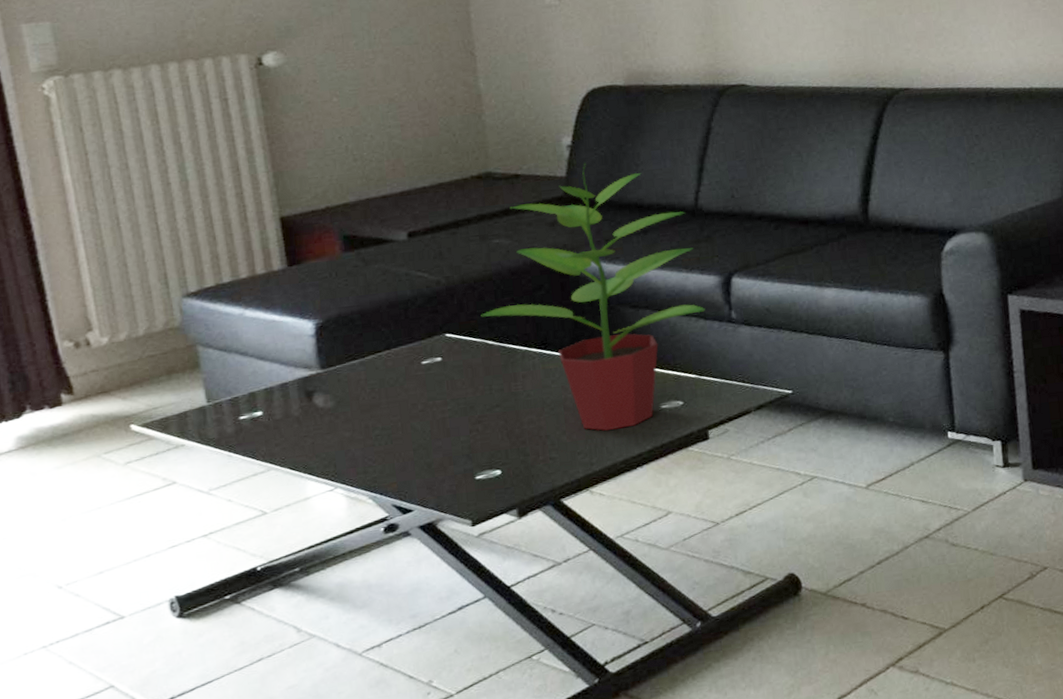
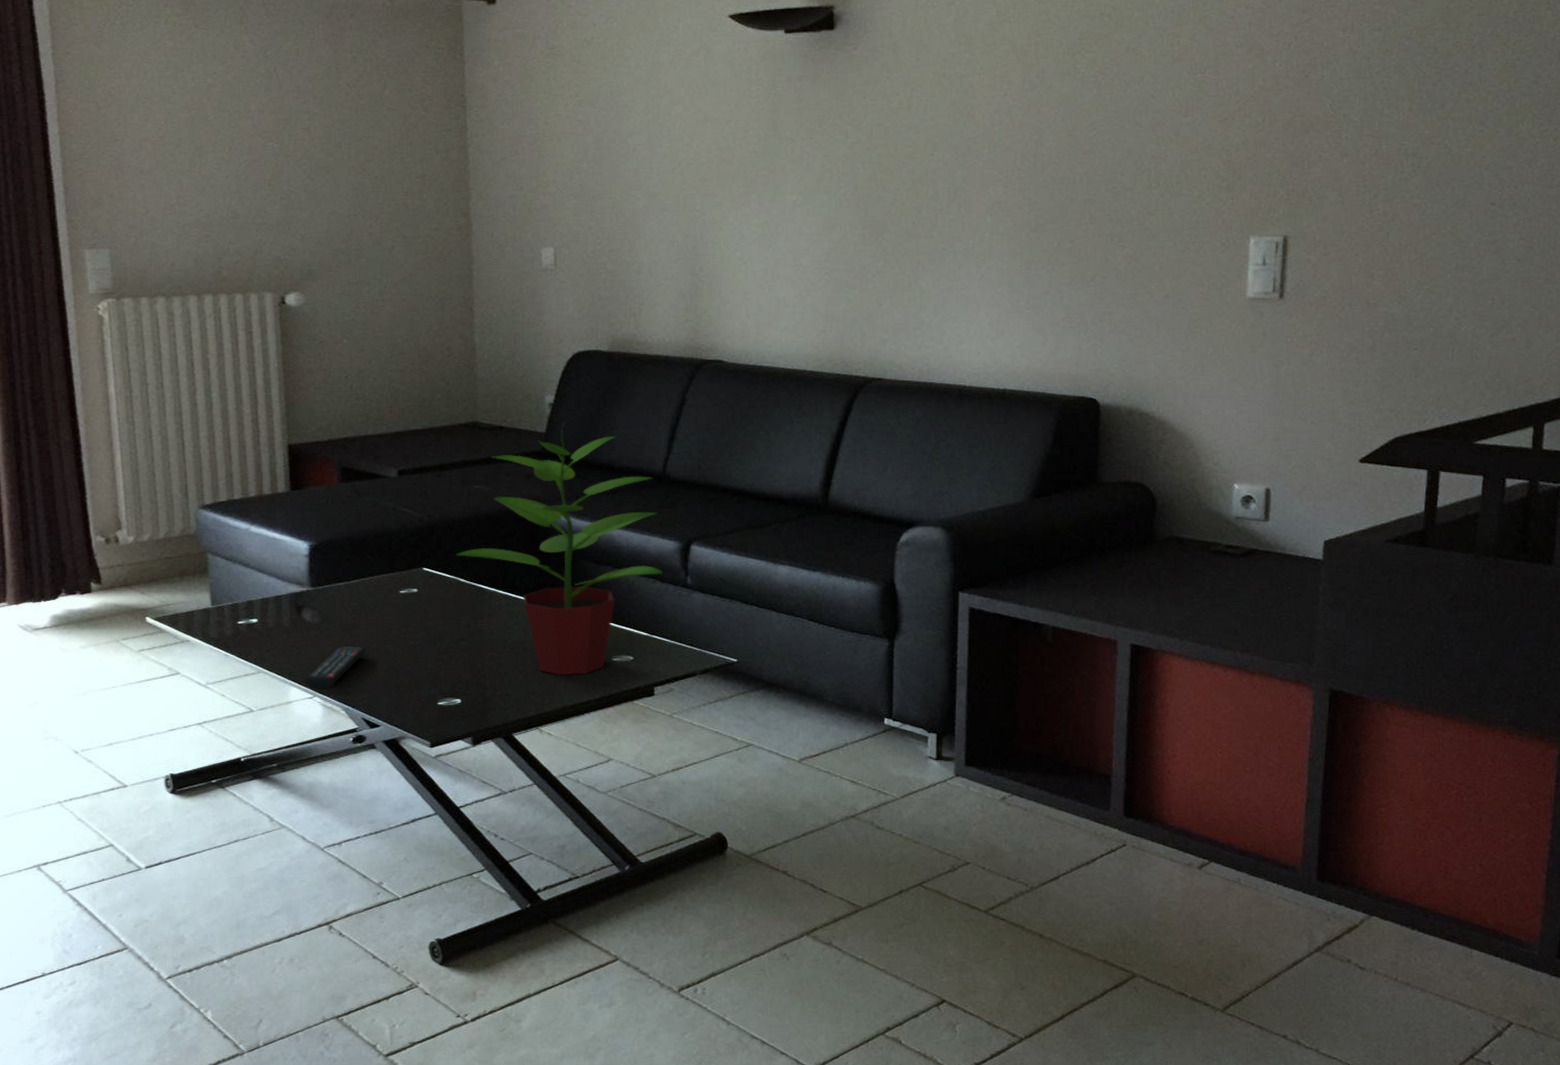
remote control: none [323,427,390,481] -> present [305,647,366,690]

